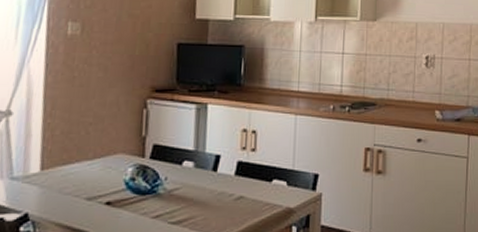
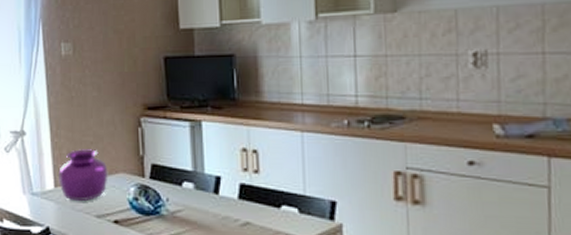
vase: none [46,130,106,185] -> present [59,149,108,202]

